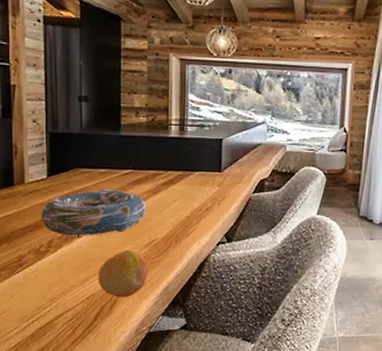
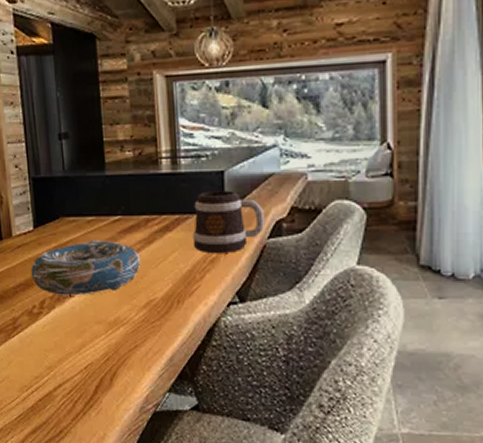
fruit: present [98,249,148,298] -> none [94,311,149,369]
mug: none [192,154,252,204] -> present [192,190,265,254]

